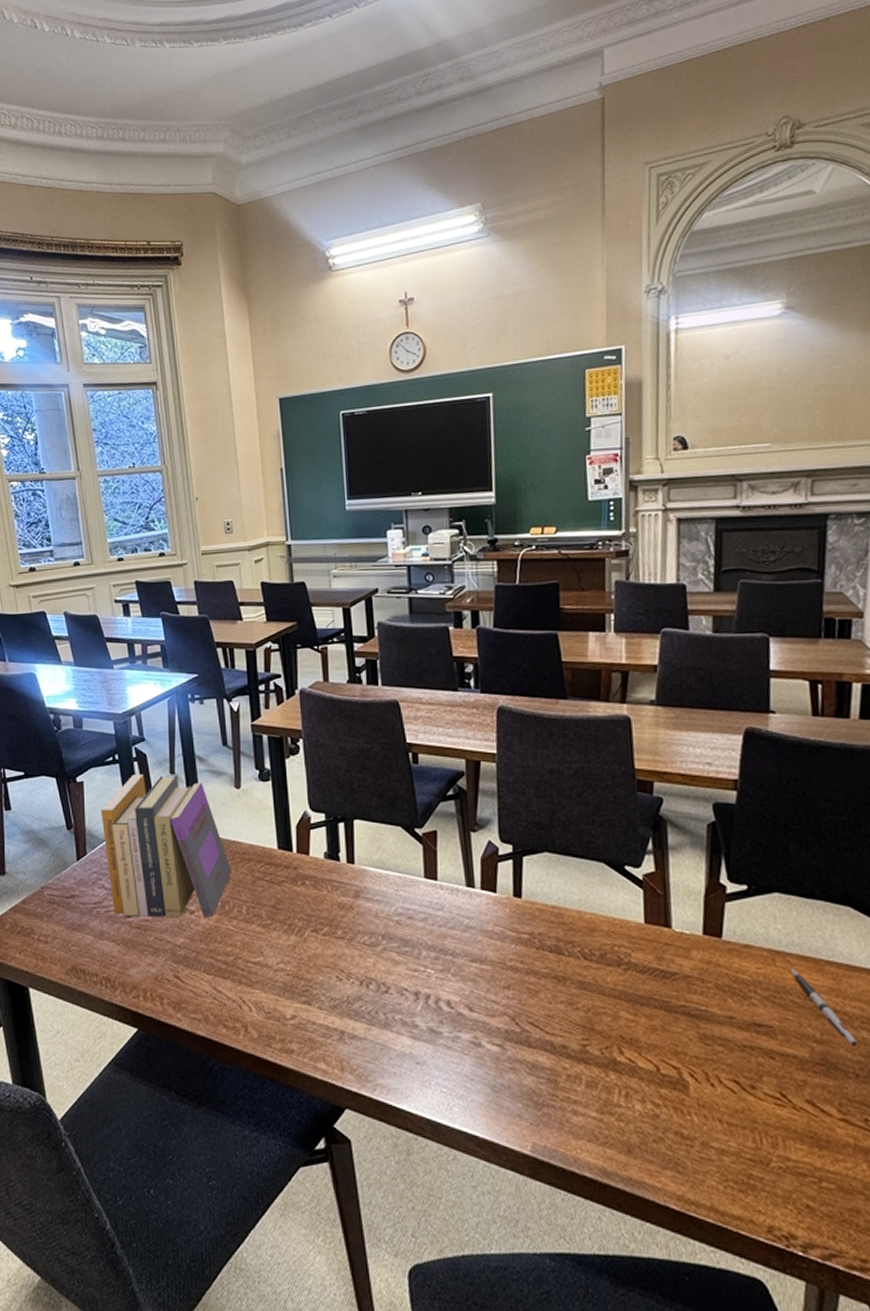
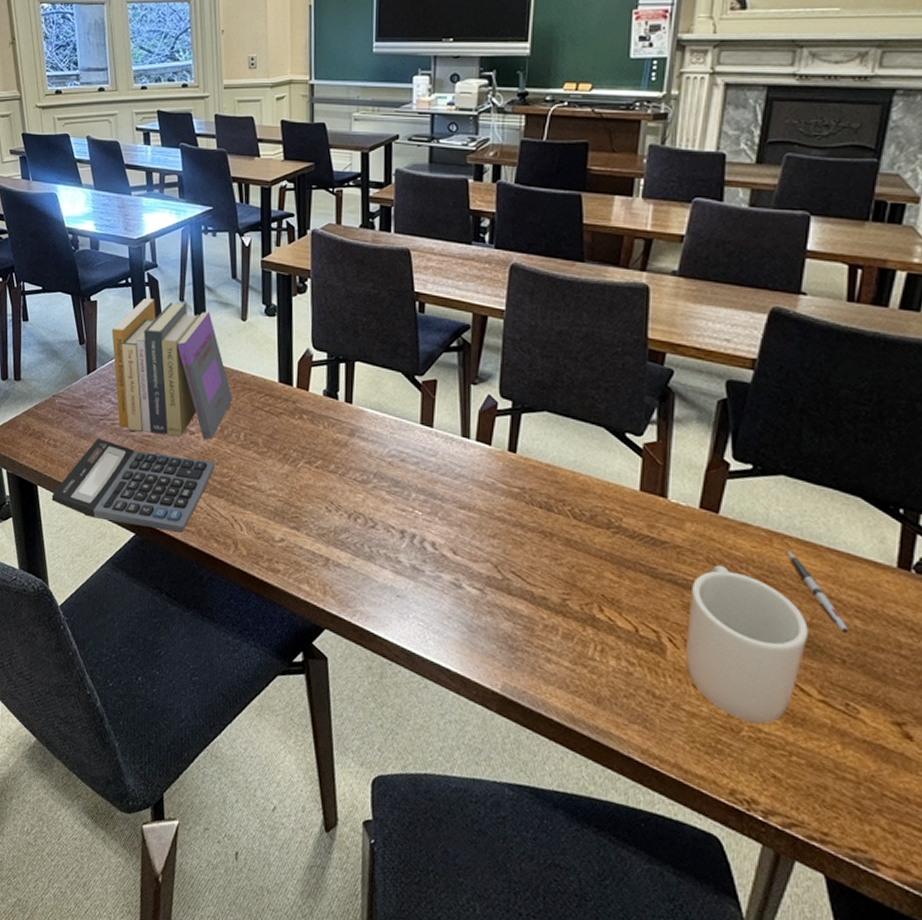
calculator: none [45,928,218,1022] -> present [51,437,215,533]
mug: none [705,990,821,1152] -> present [684,564,808,724]

